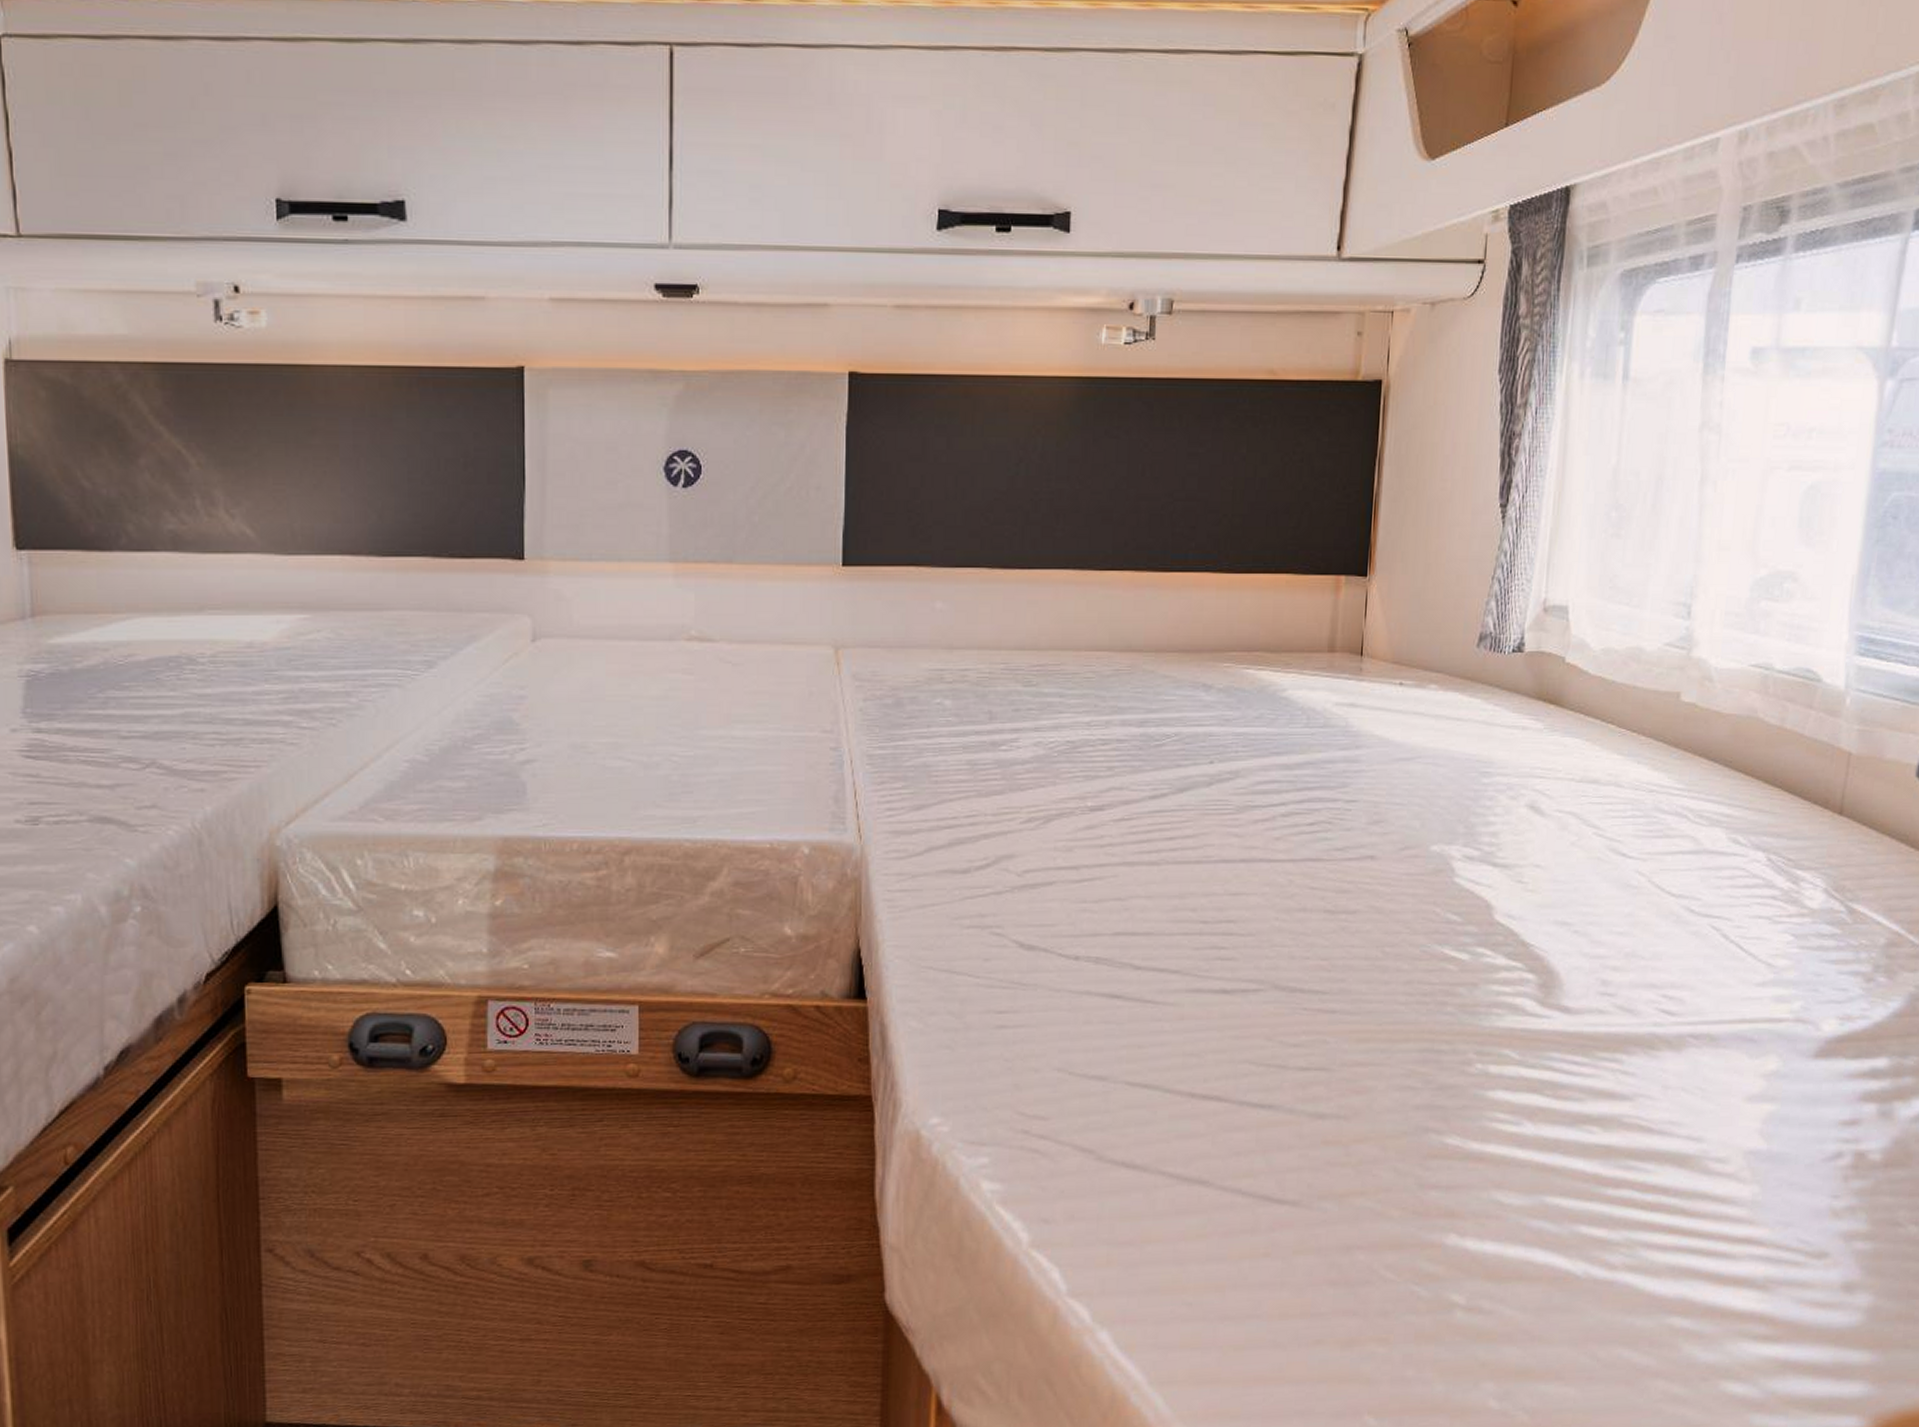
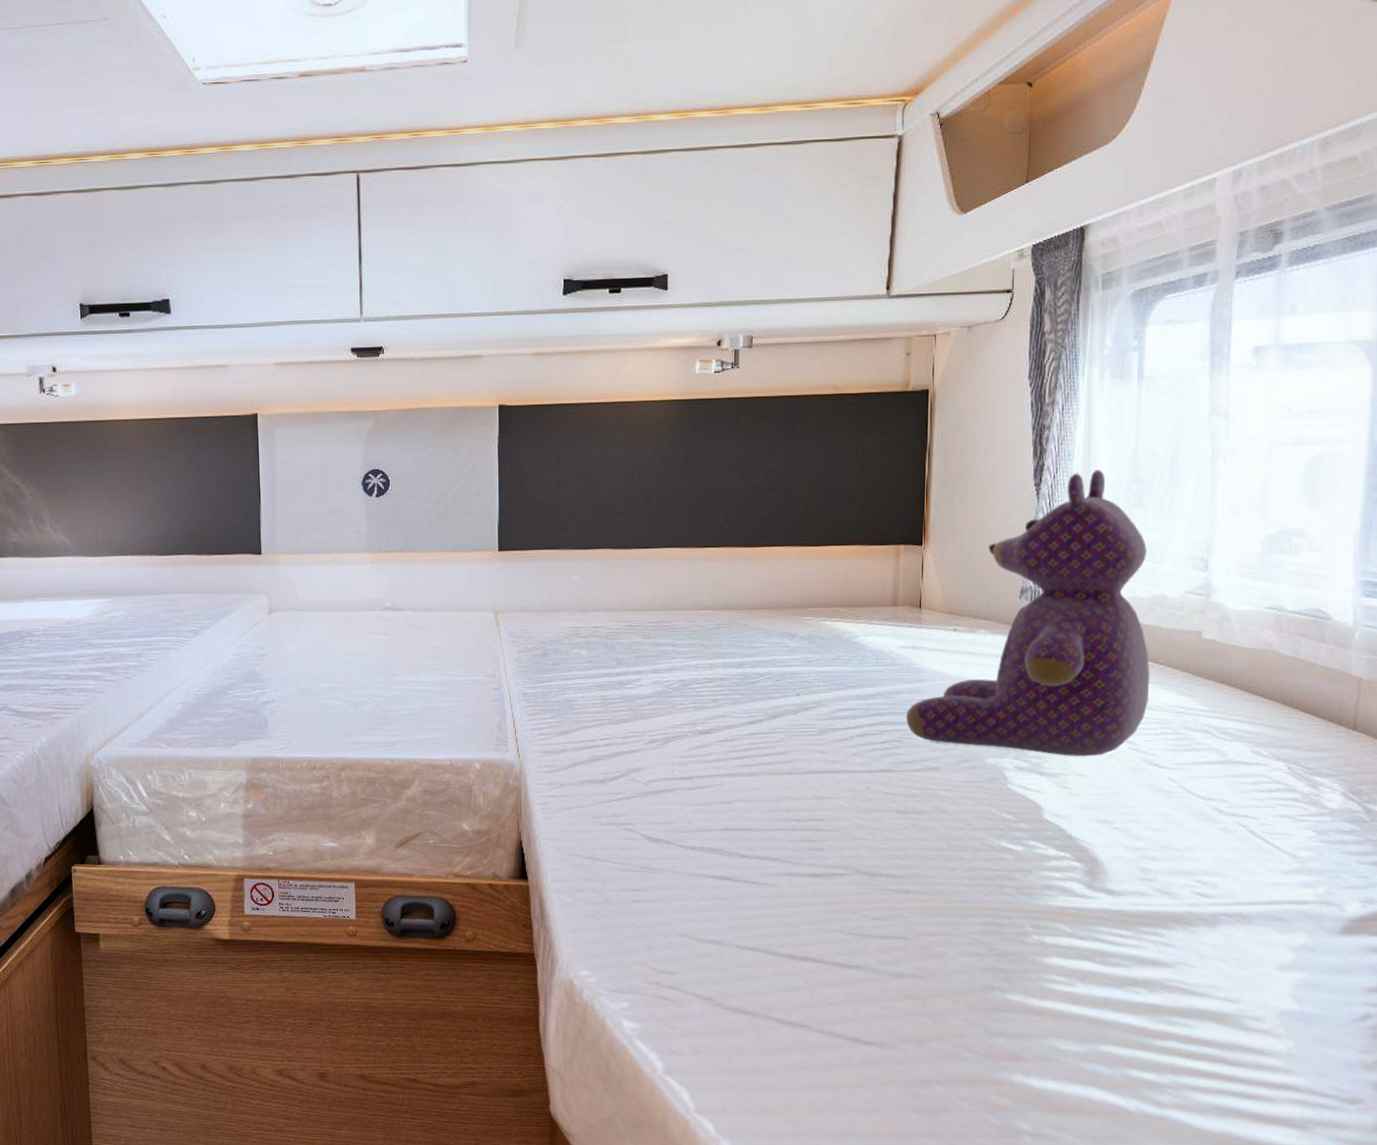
teddy bear: none [1340,490,1624,844] -> present [906,470,1150,757]

